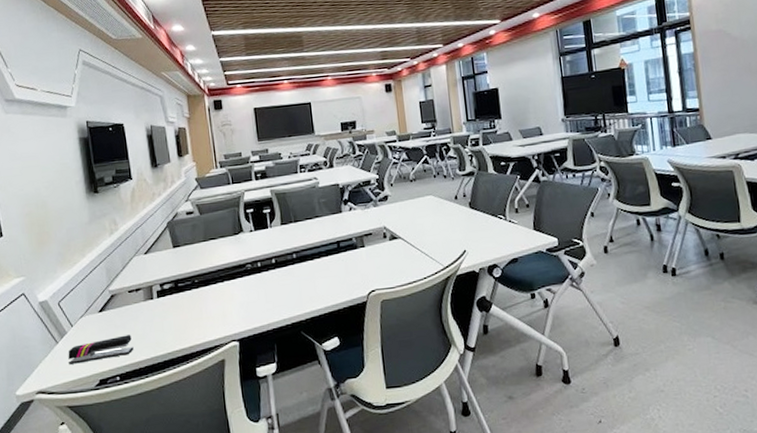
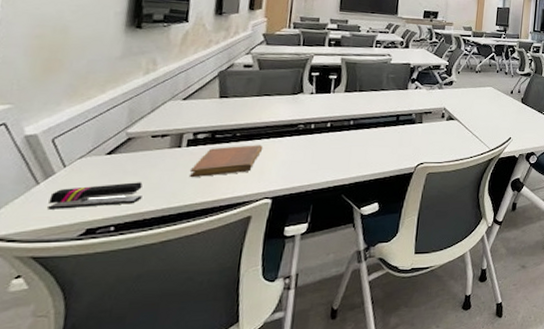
notebook: none [165,289,221,327] -> present [190,145,264,178]

